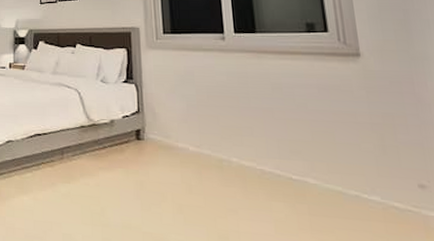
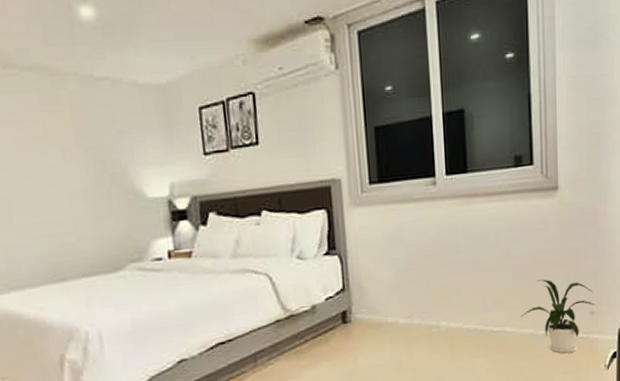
house plant: none [324,138,426,224] -> present [520,279,596,354]

